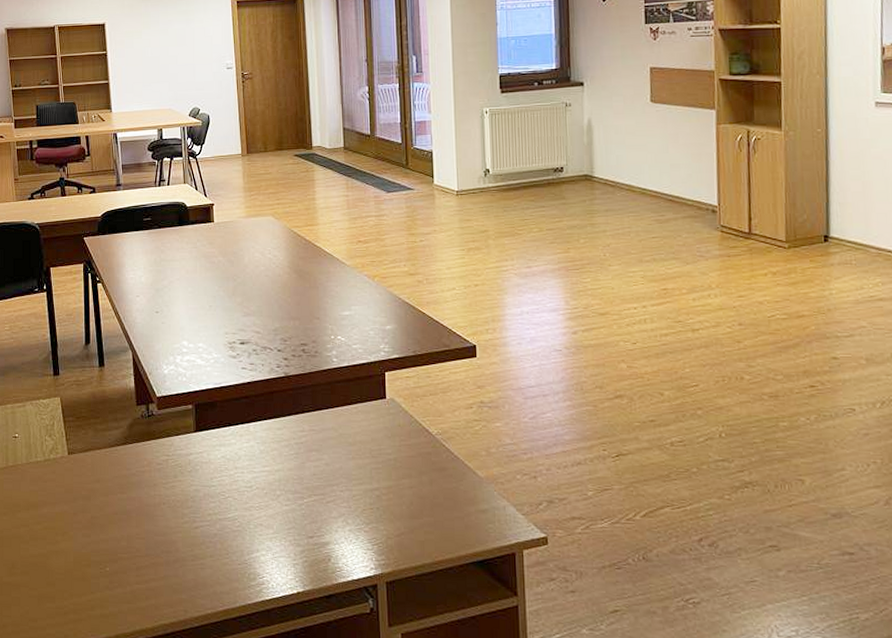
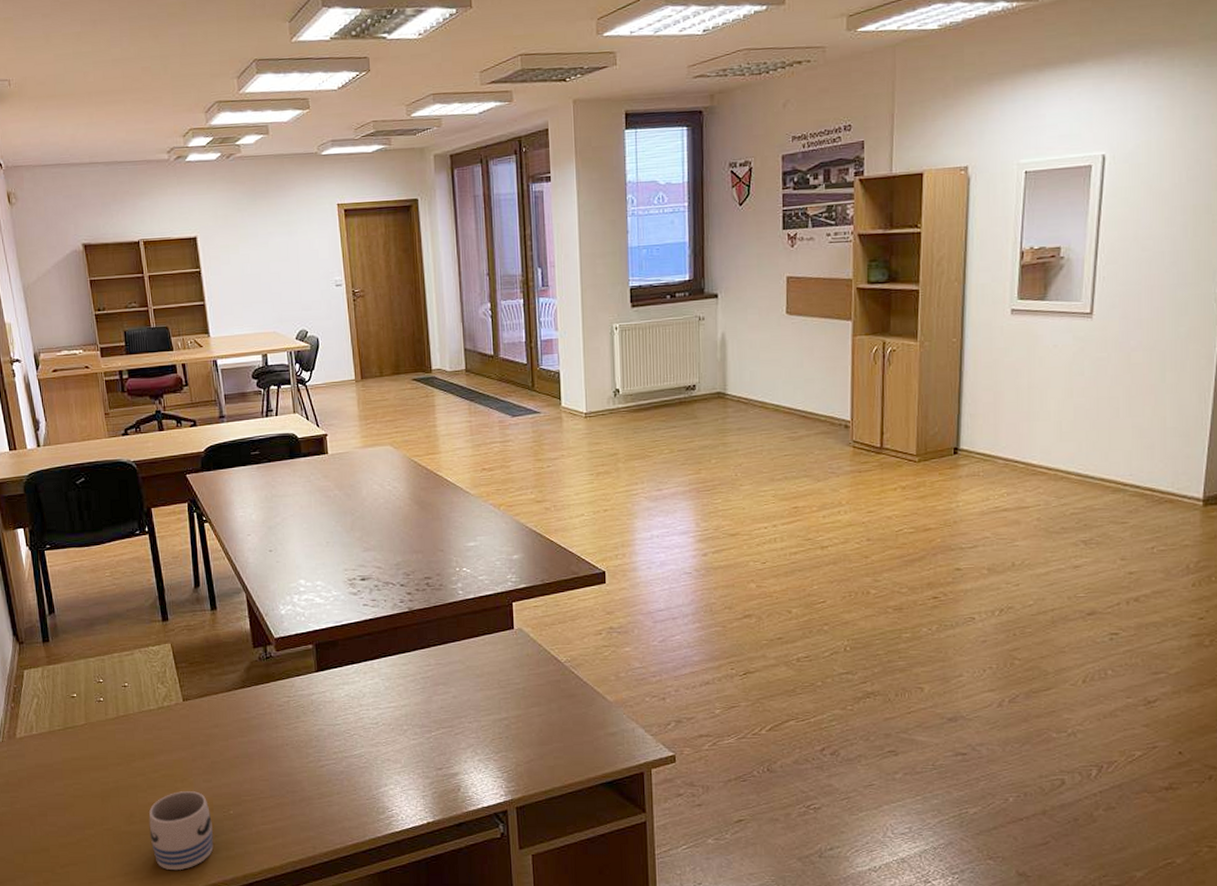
mug: none [29,545,89,626] -> present [149,791,214,871]

